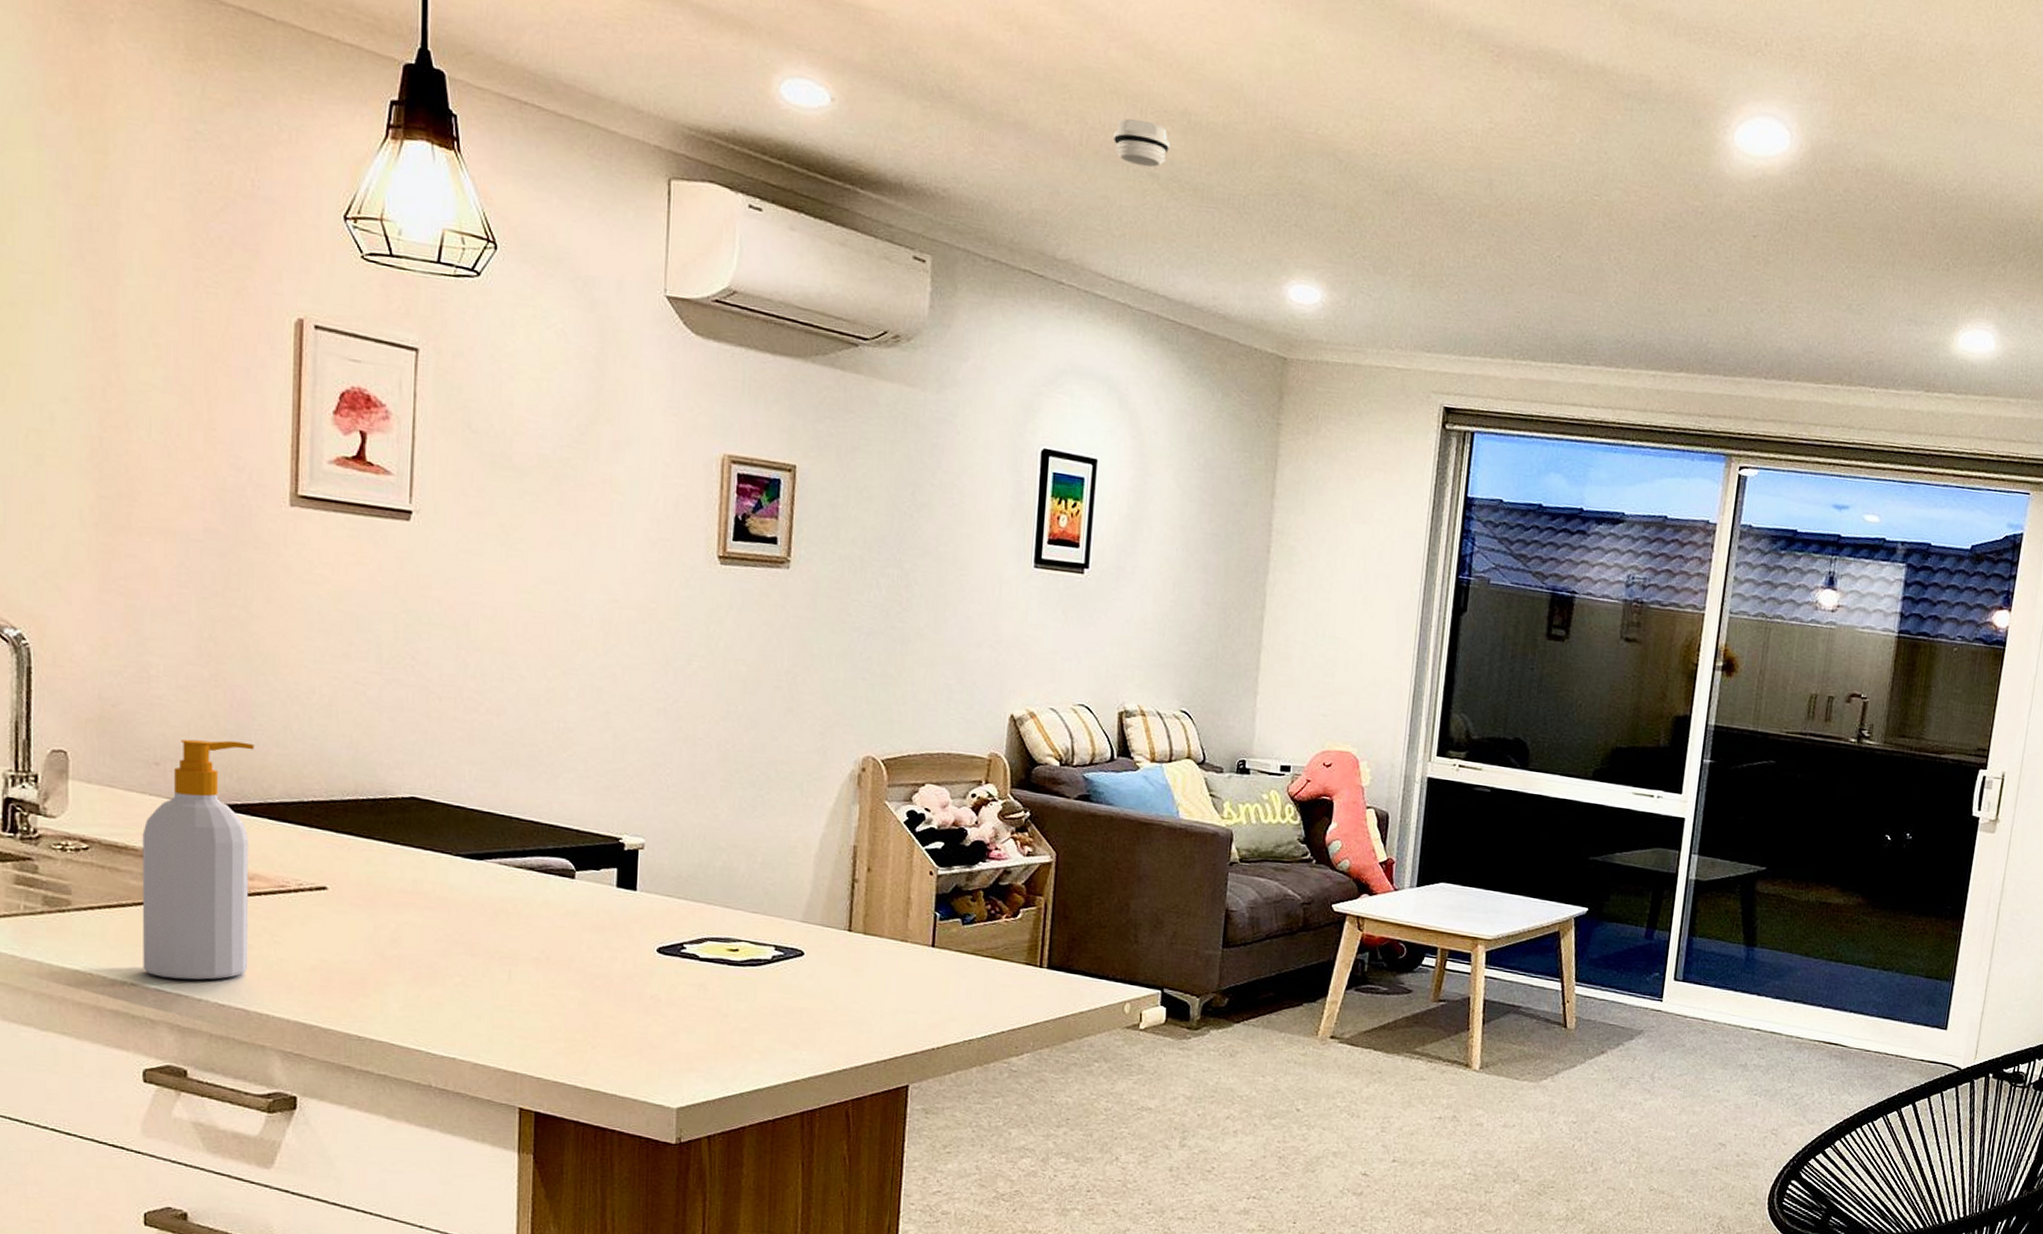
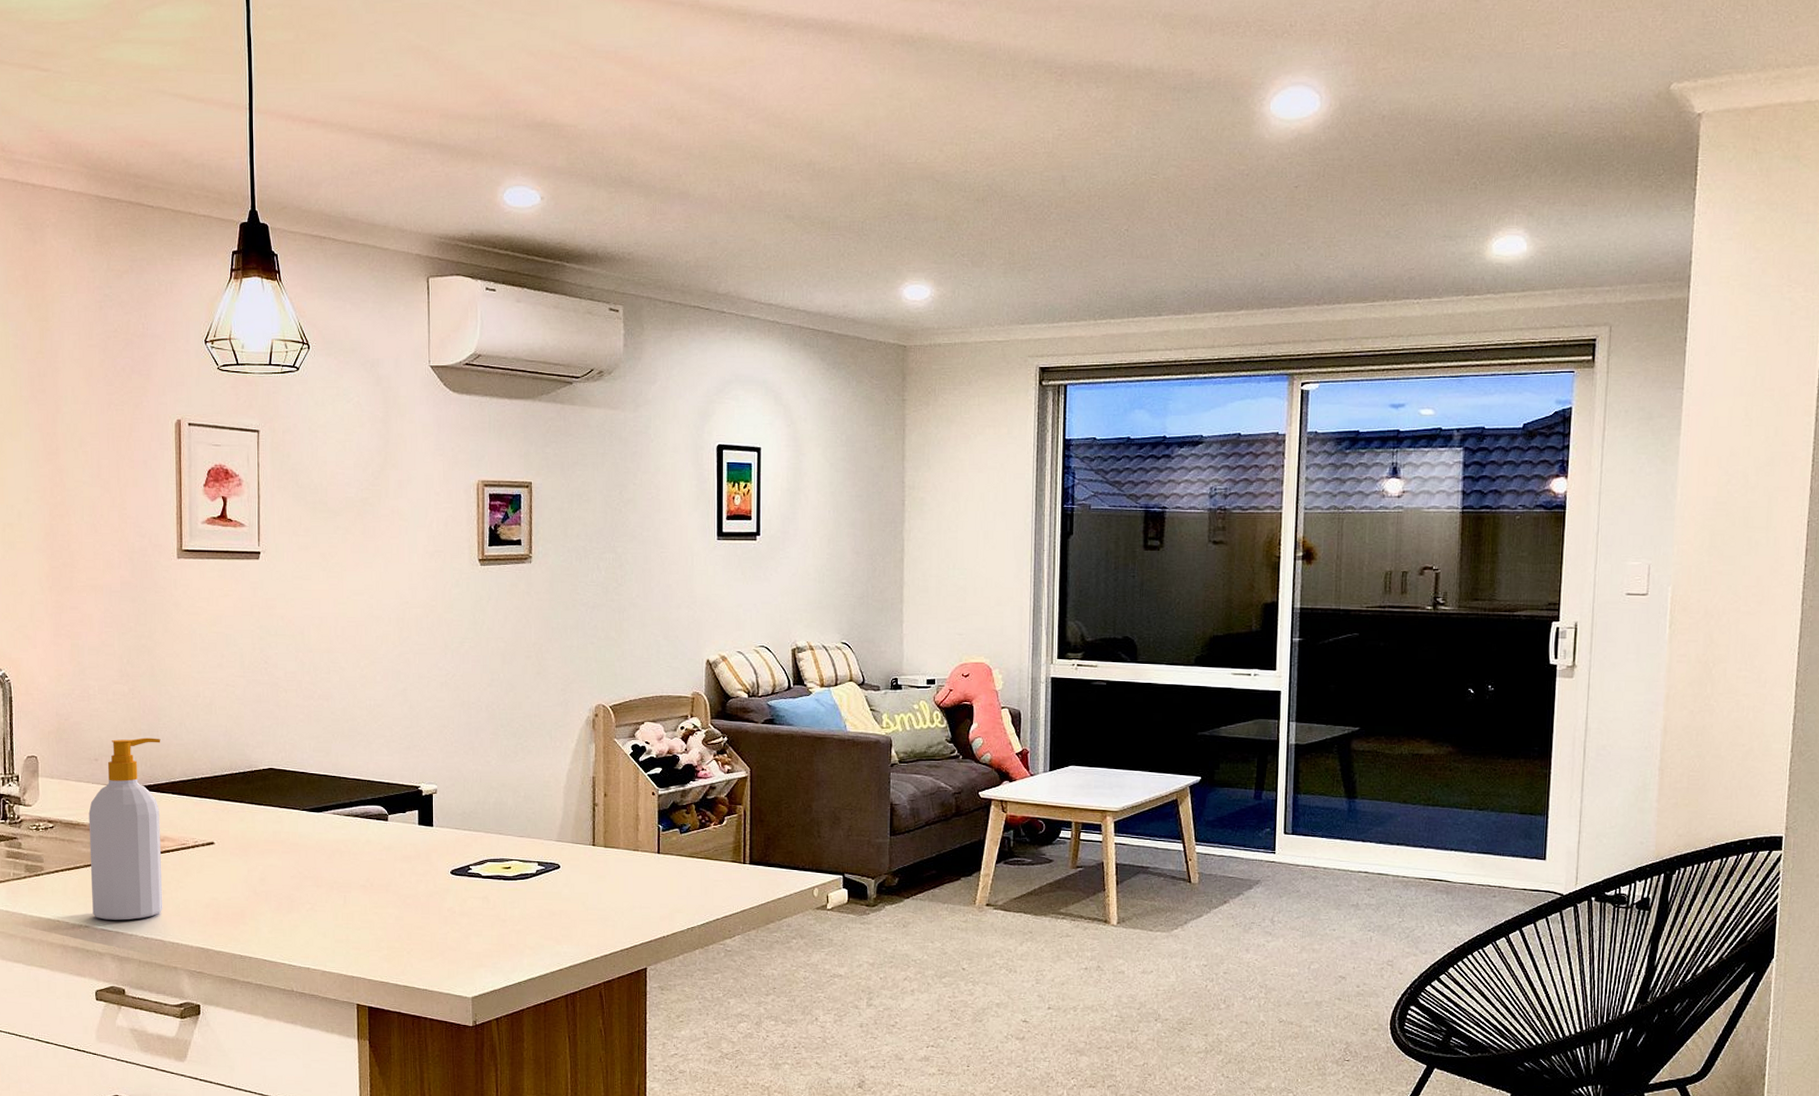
smoke detector: present [1112,118,1171,168] -> none [755,175,801,211]

